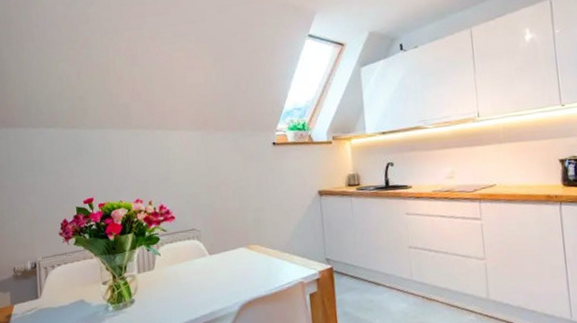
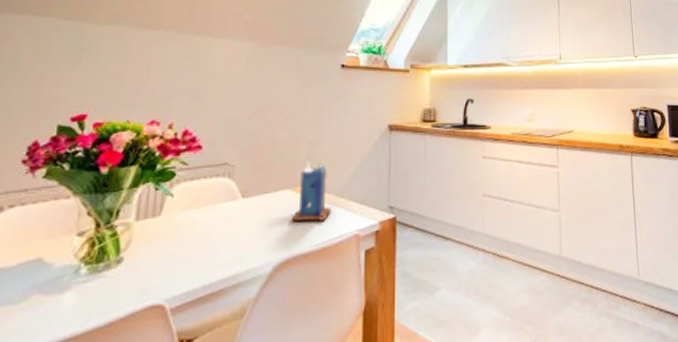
candle: none [248,224,279,272] -> present [291,161,332,222]

